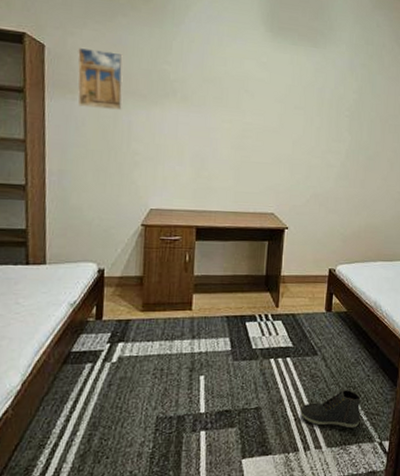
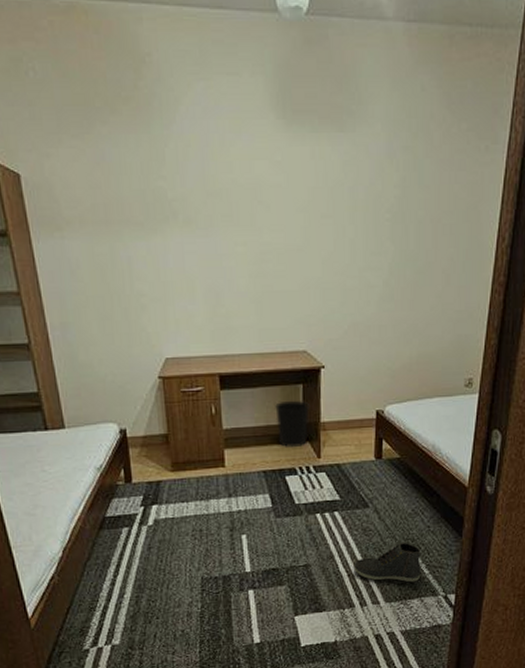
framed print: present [77,47,123,110] -> none [56,171,118,245]
wastebasket: none [242,254,272,297] -> present [275,400,310,448]

